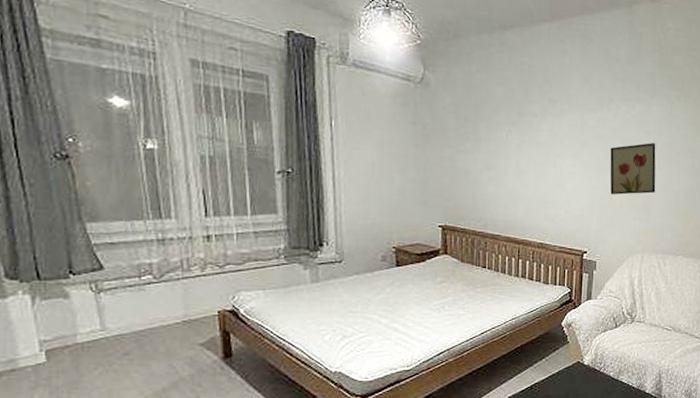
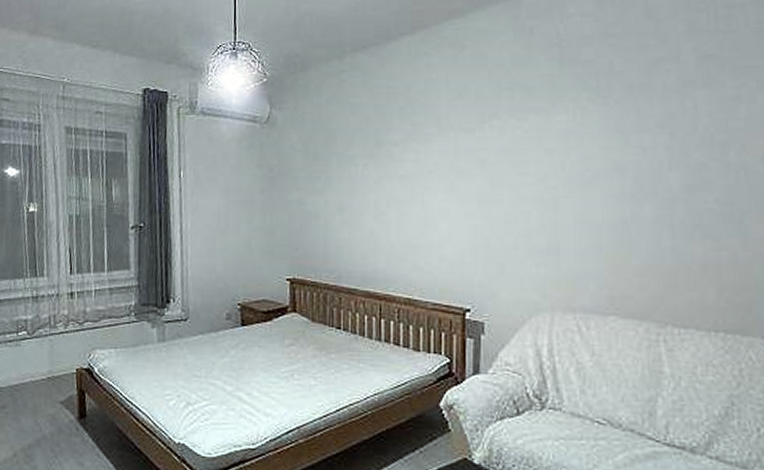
wall art: present [610,143,656,195] -> none [496,163,566,235]

